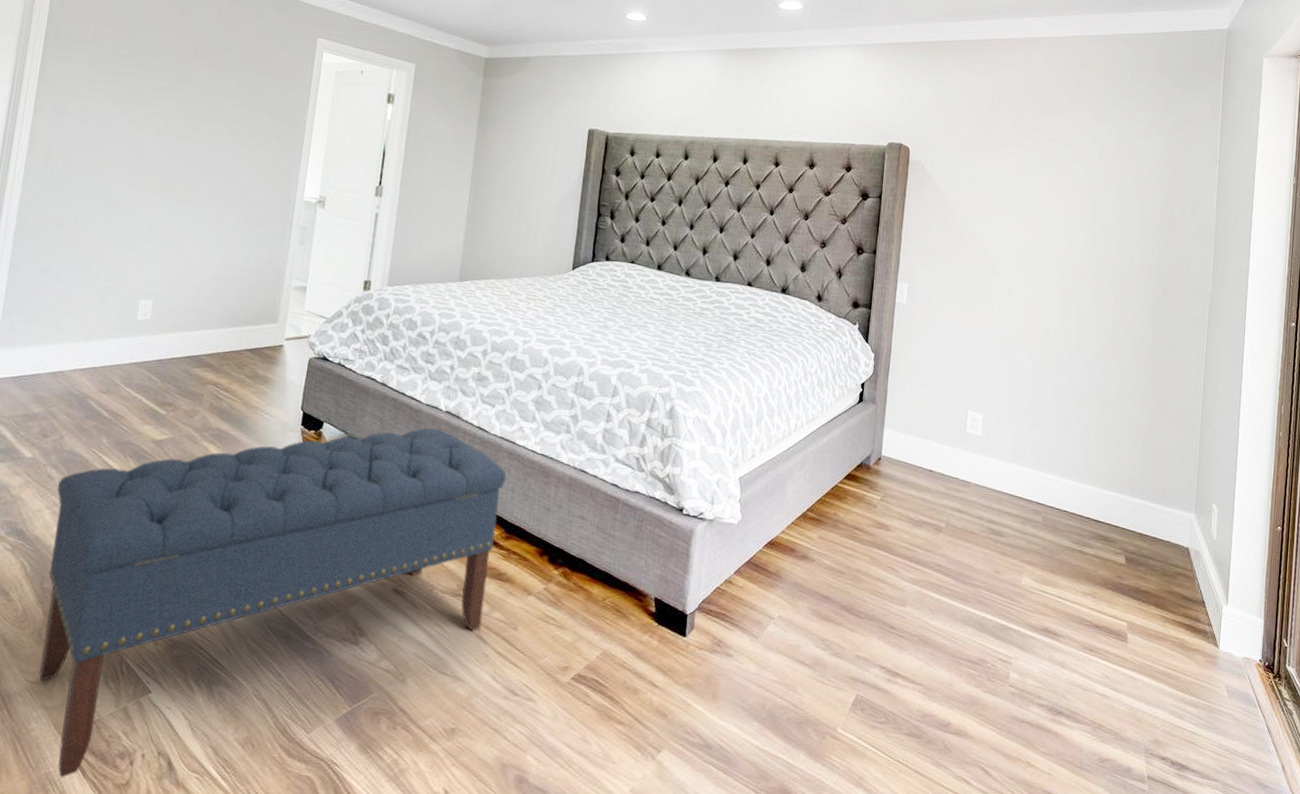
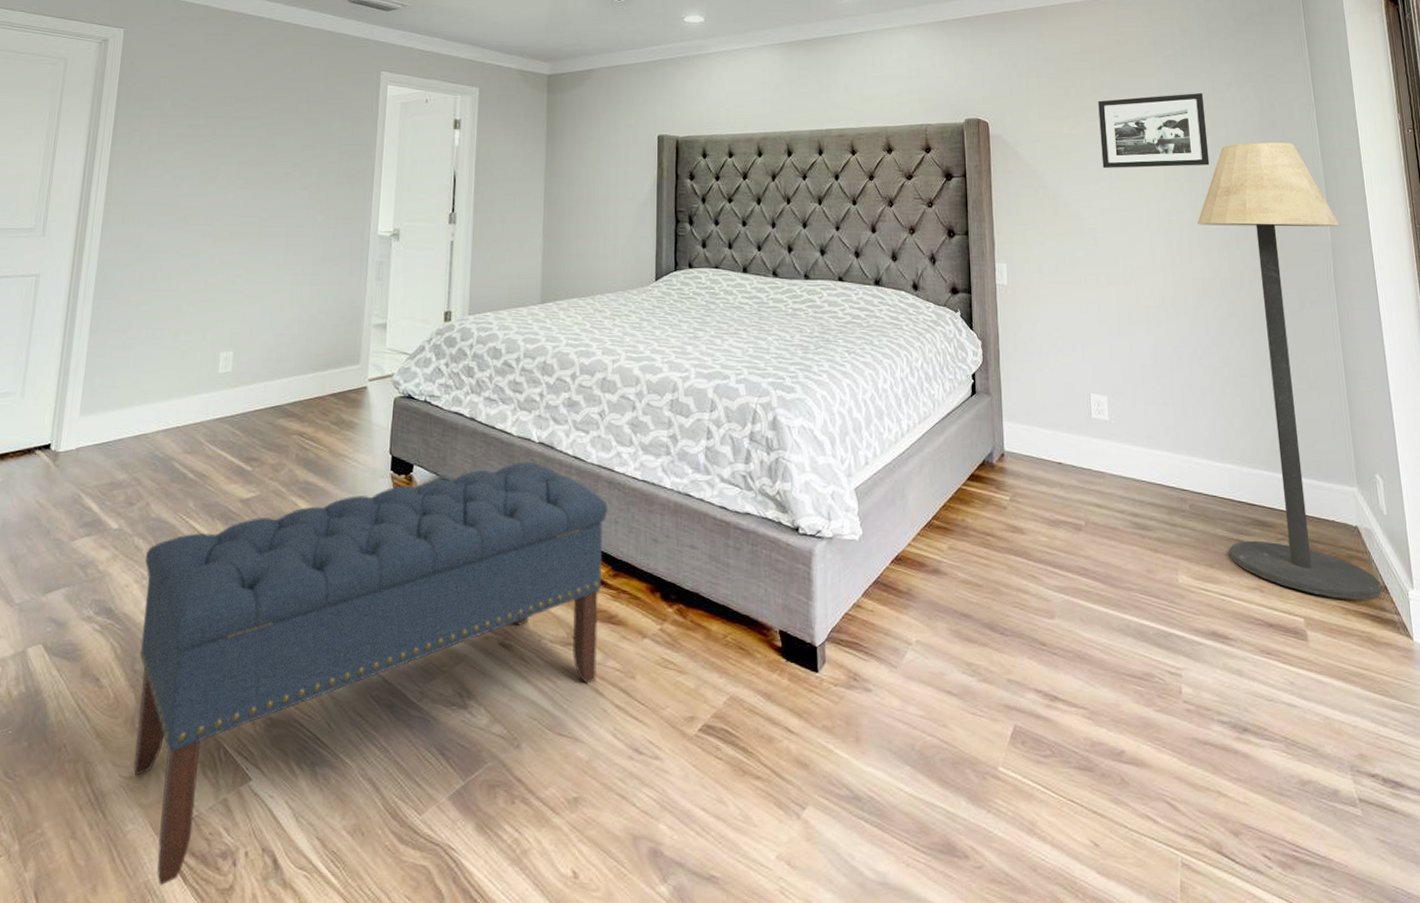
picture frame: none [1011,137,1117,209] -> present [1098,93,1210,168]
floor lamp: none [1071,191,1222,612] -> present [1197,142,1382,600]

